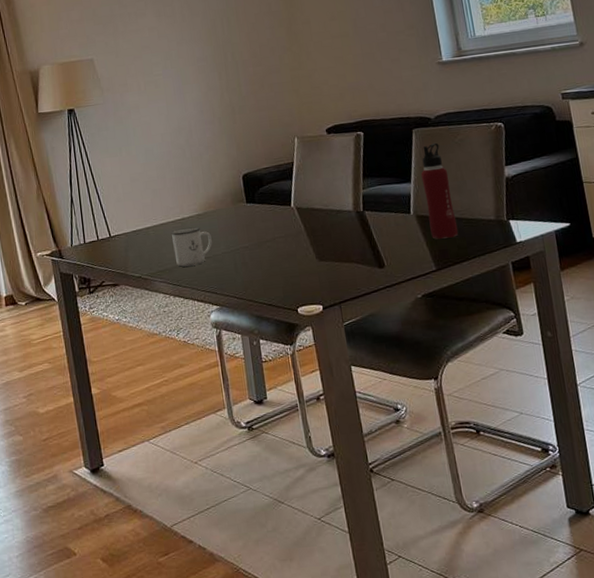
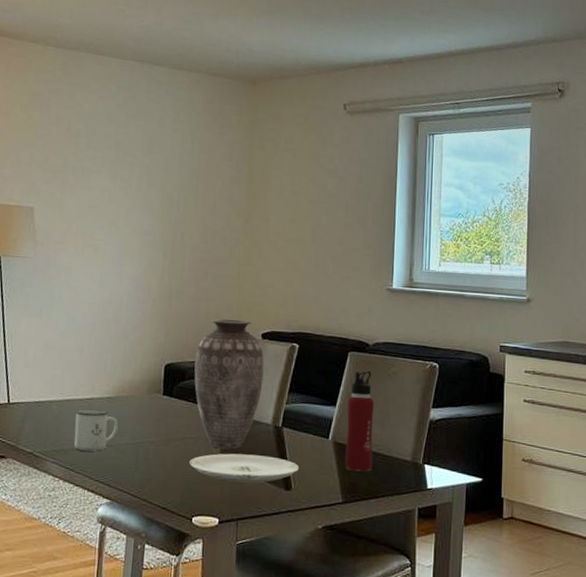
vase: none [268,119,338,242] -> present [194,319,265,450]
plate: none [284,240,388,270] -> present [189,453,299,483]

